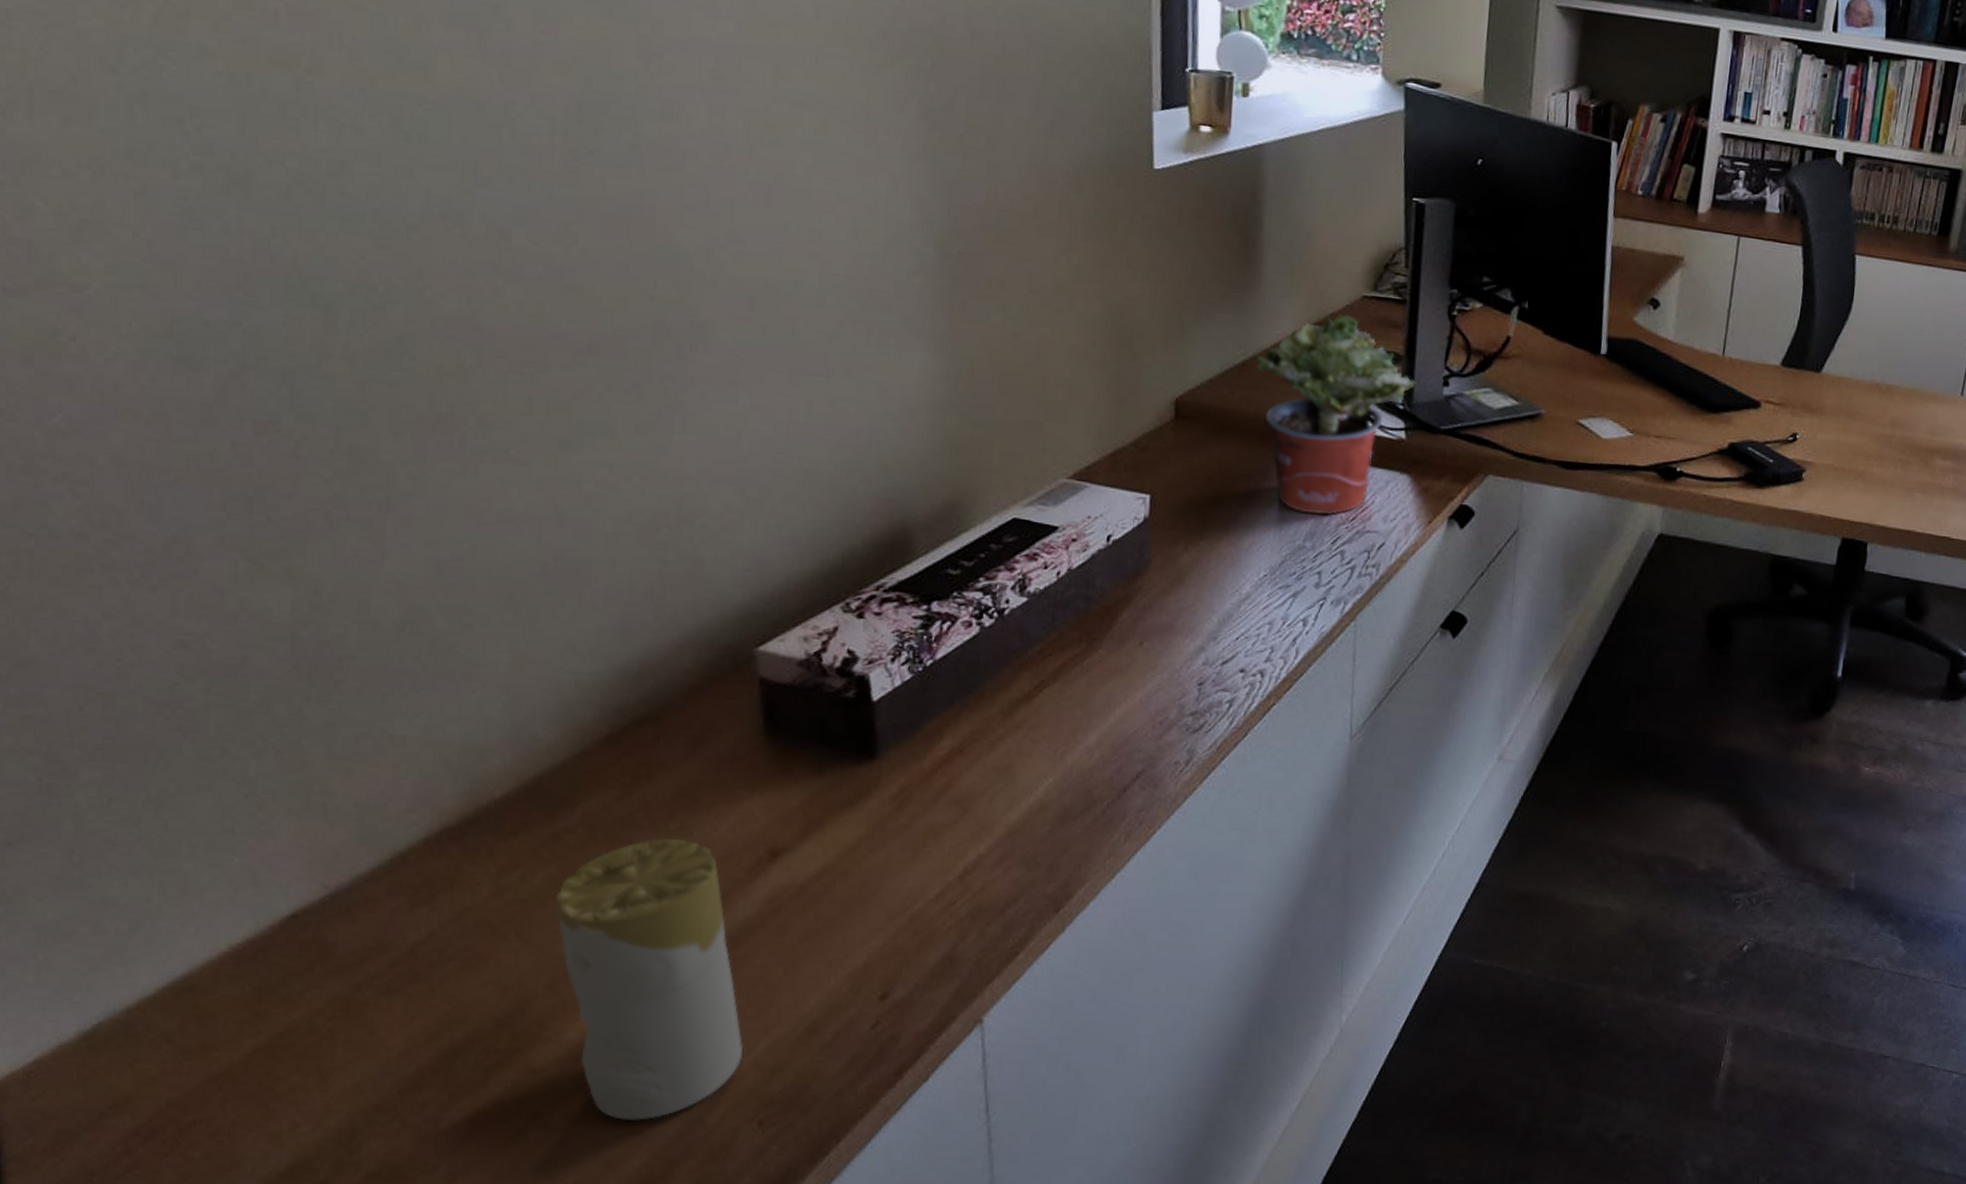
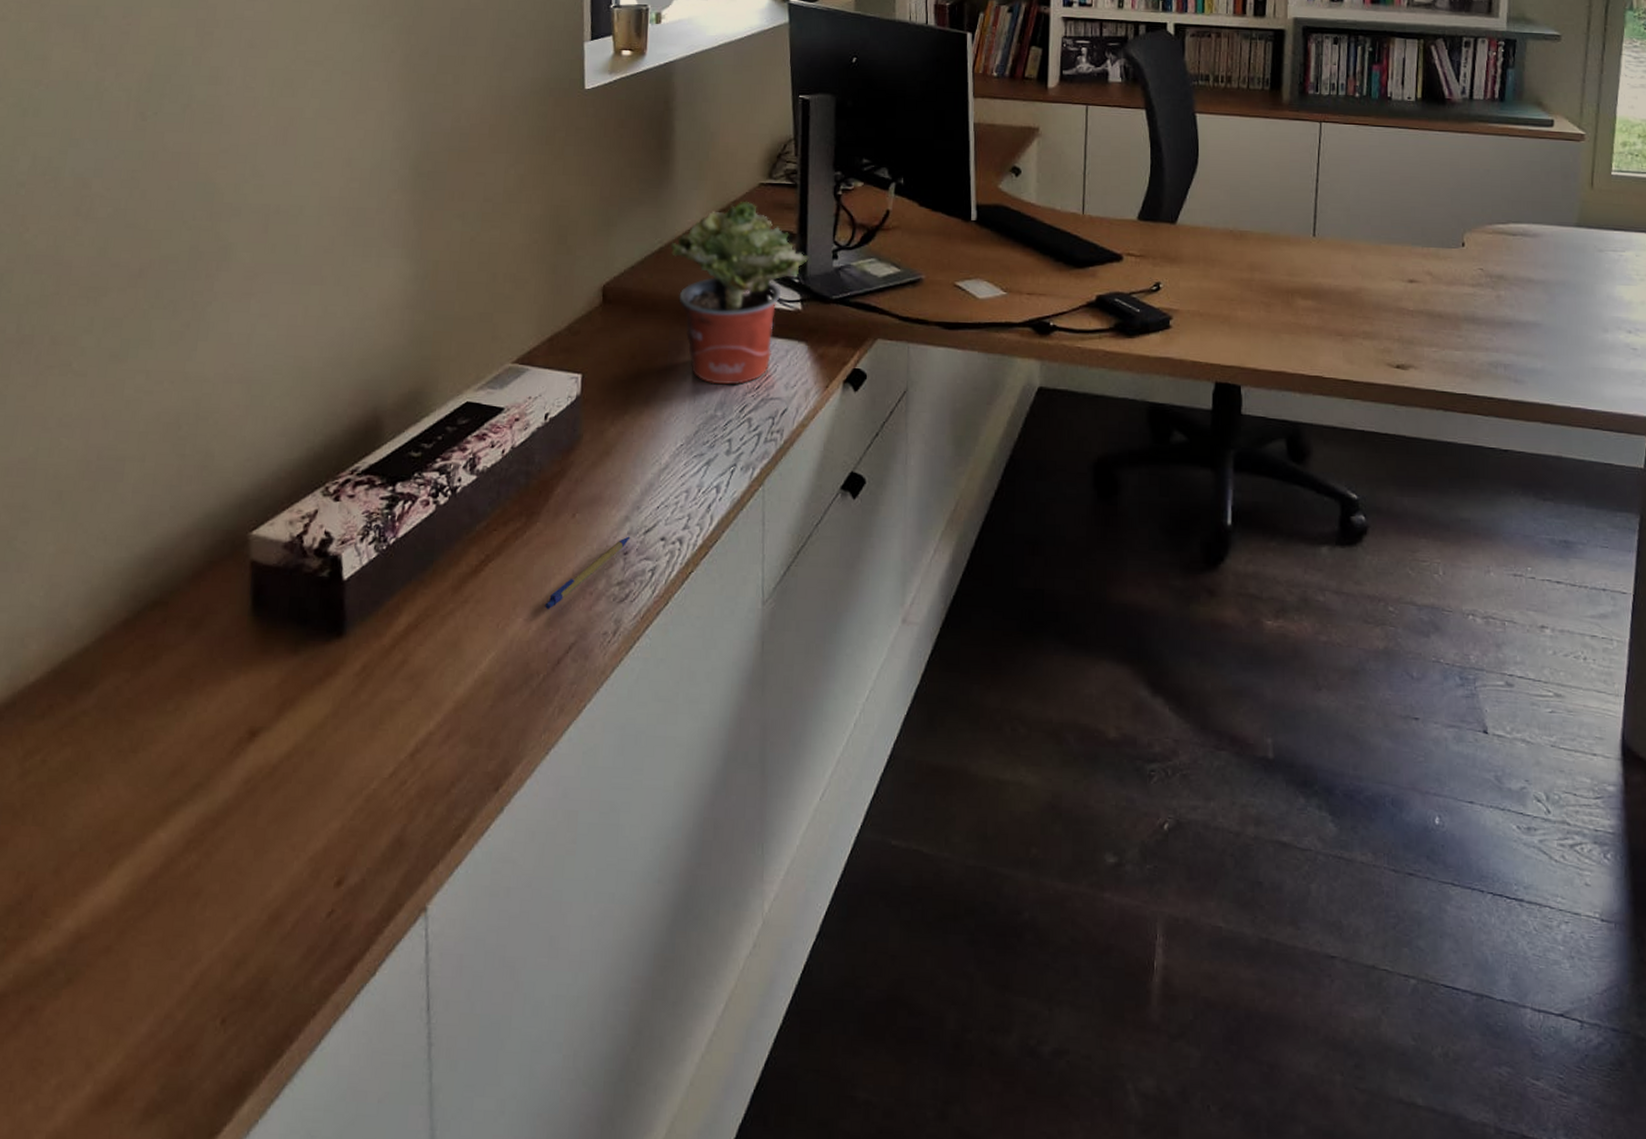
candle: present [555,839,744,1120] -> none [67,719,214,1016]
pen: none [1109,666,1206,737] -> present [545,536,631,609]

